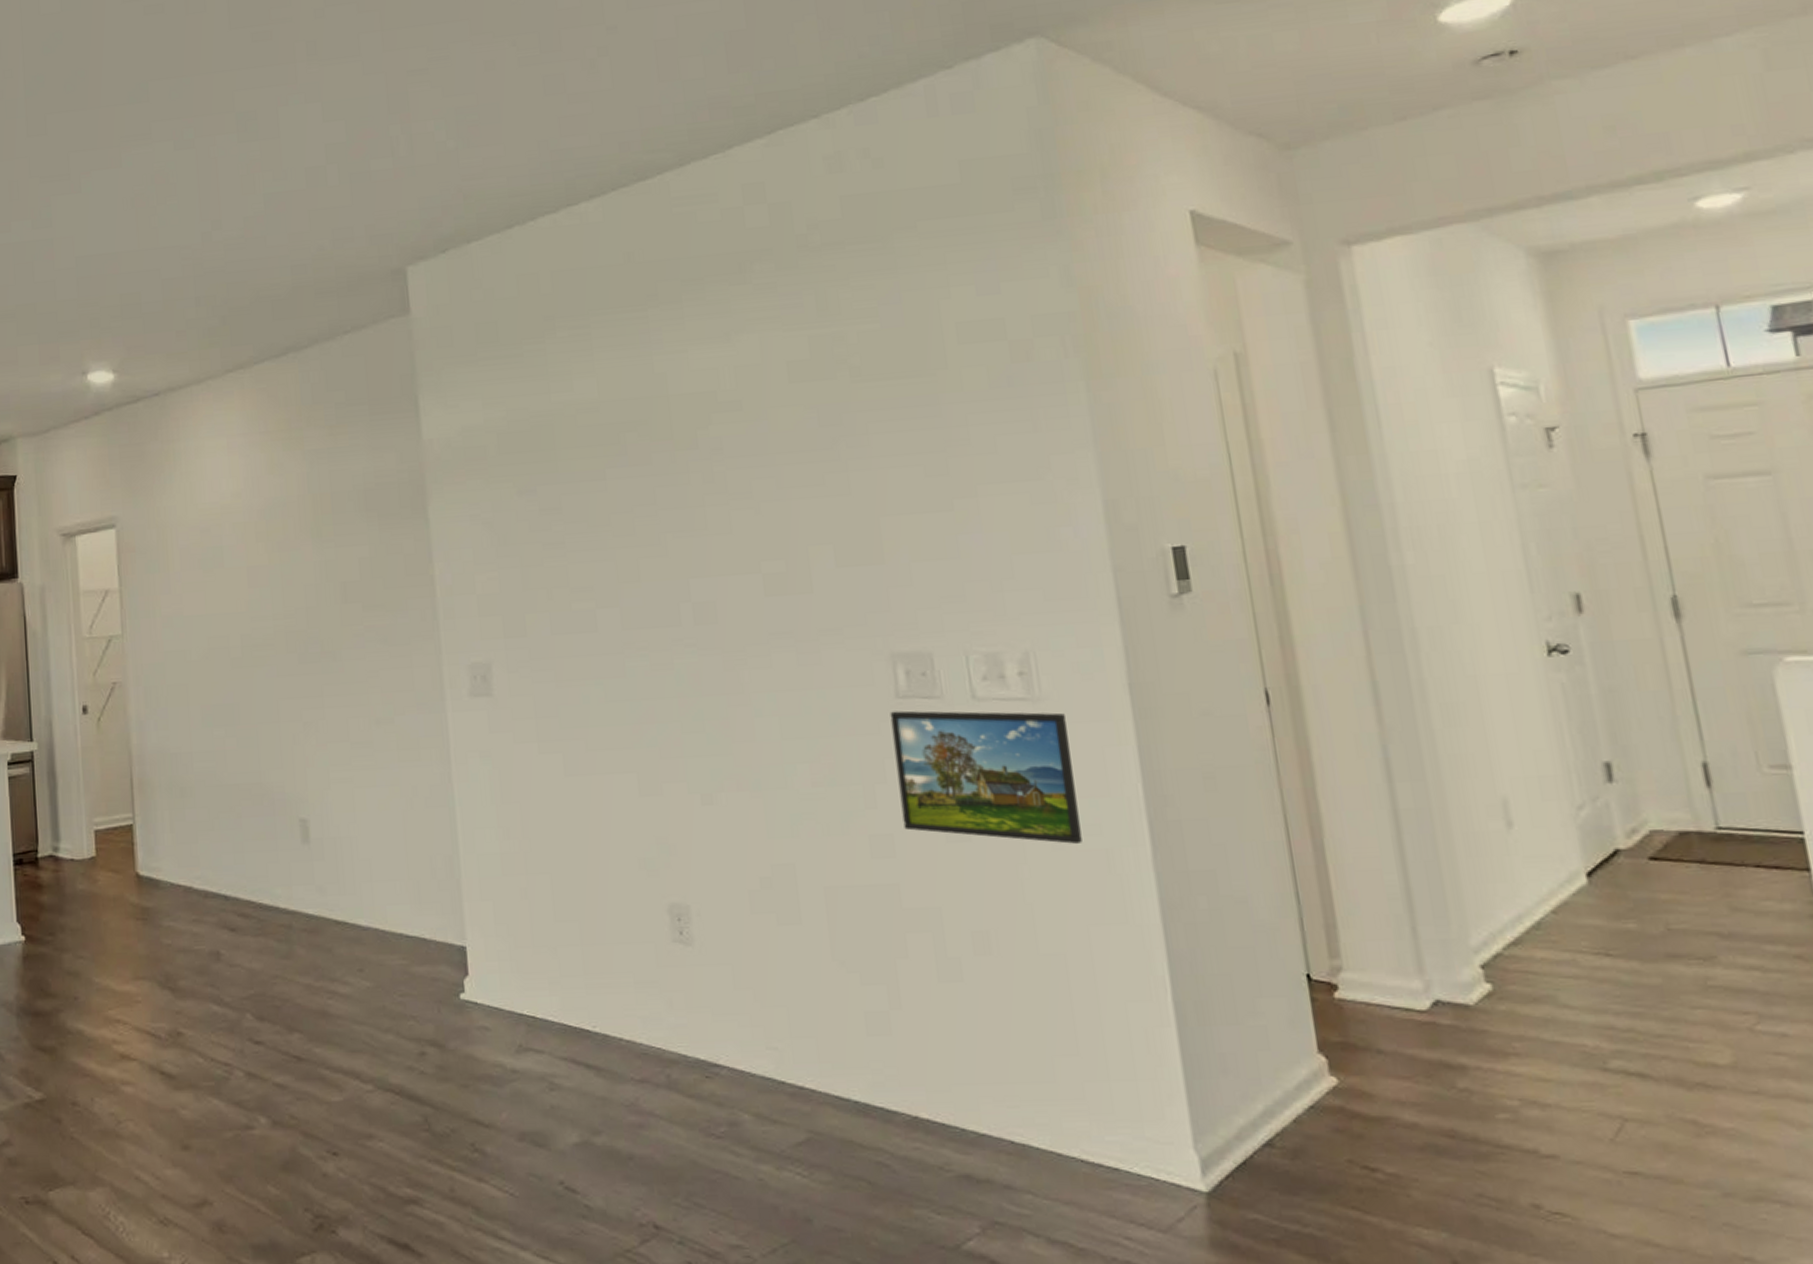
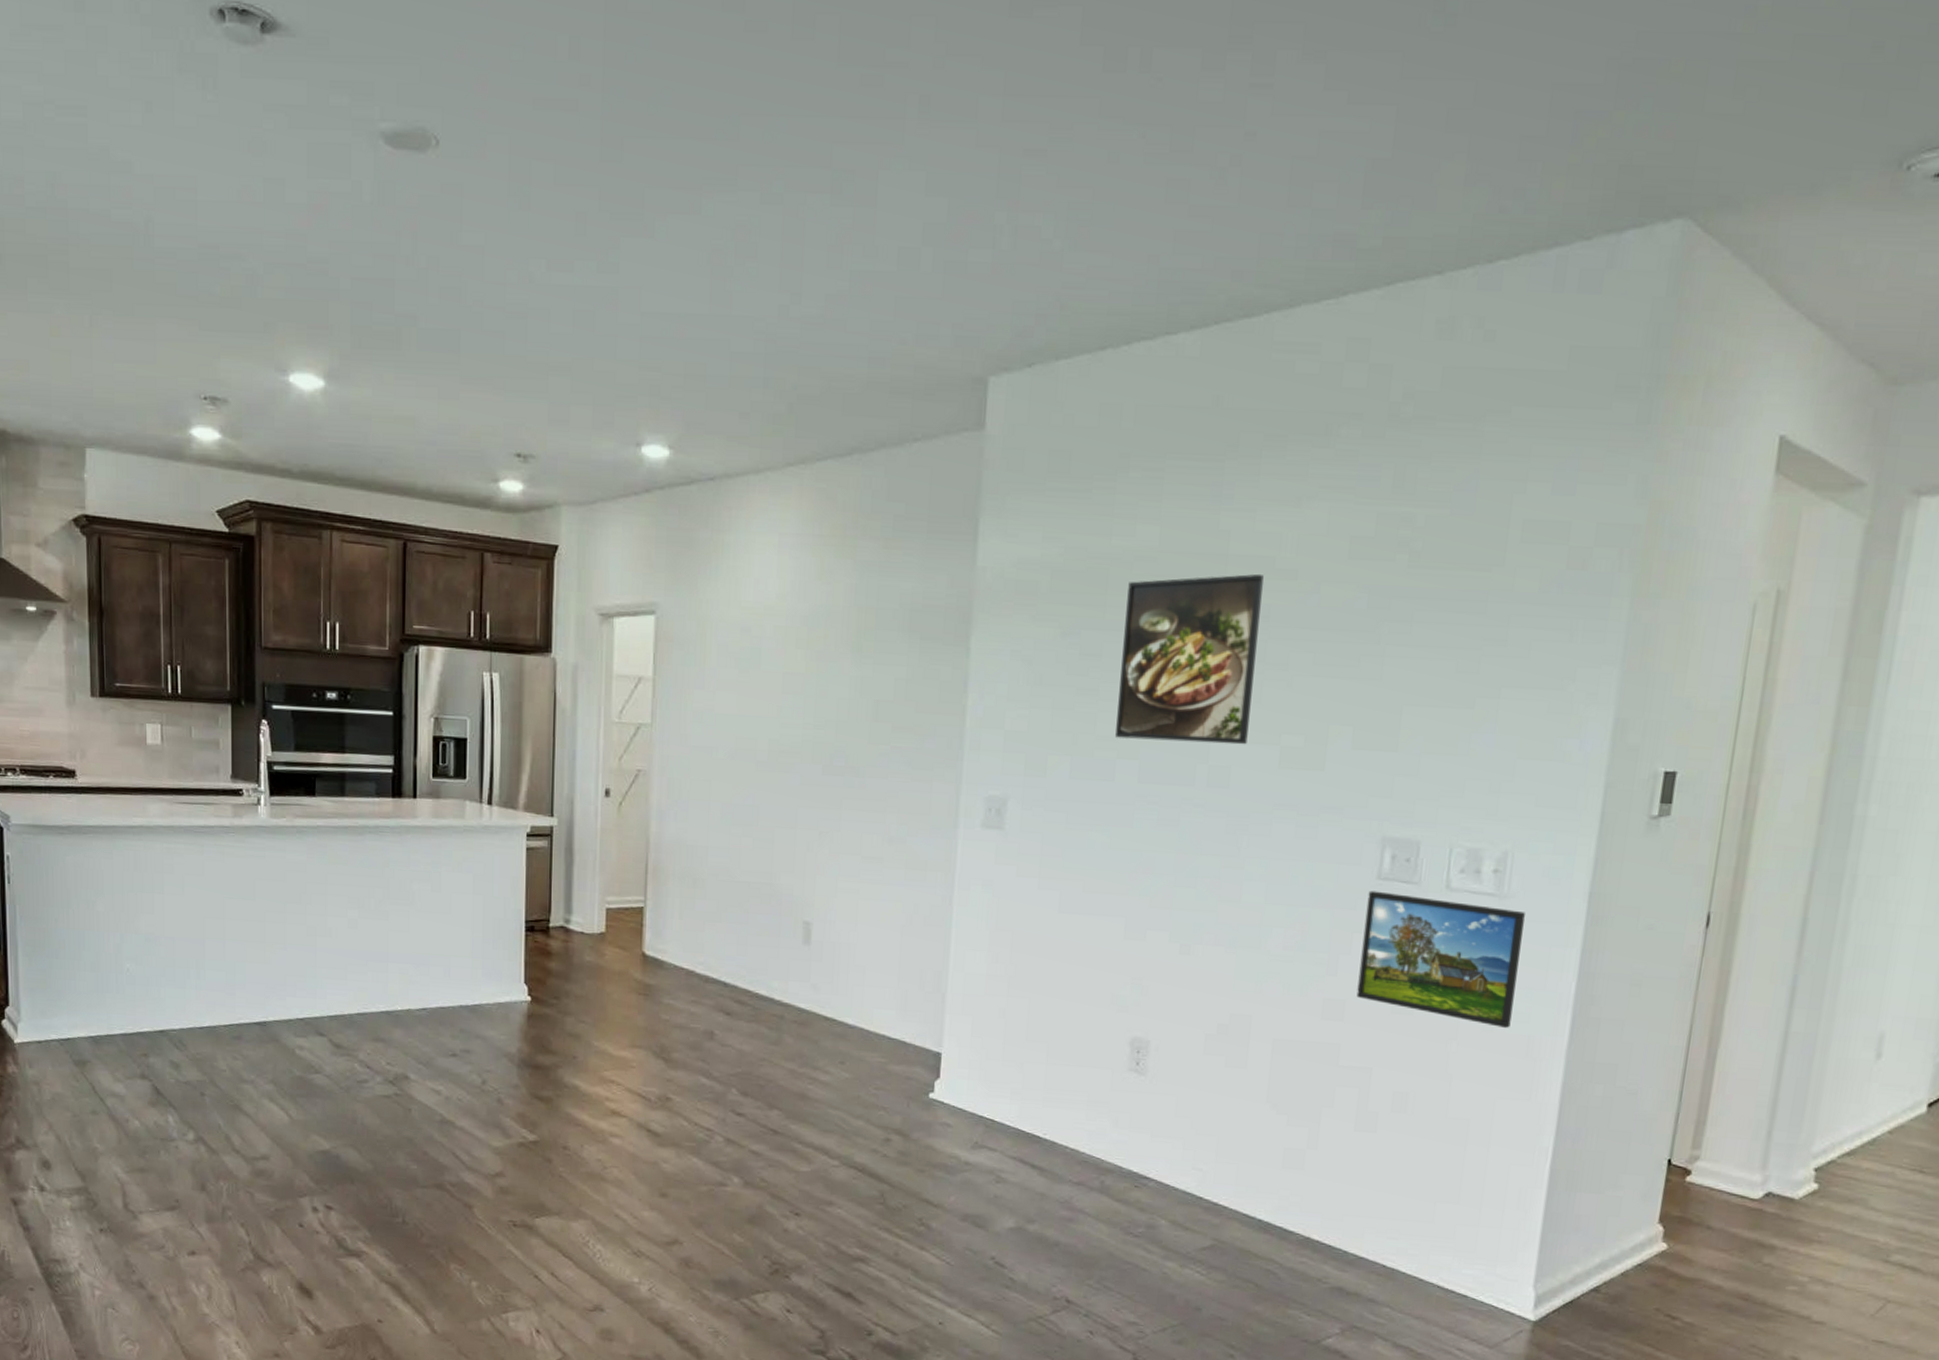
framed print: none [575,409,727,587] -> present [1115,573,1264,745]

